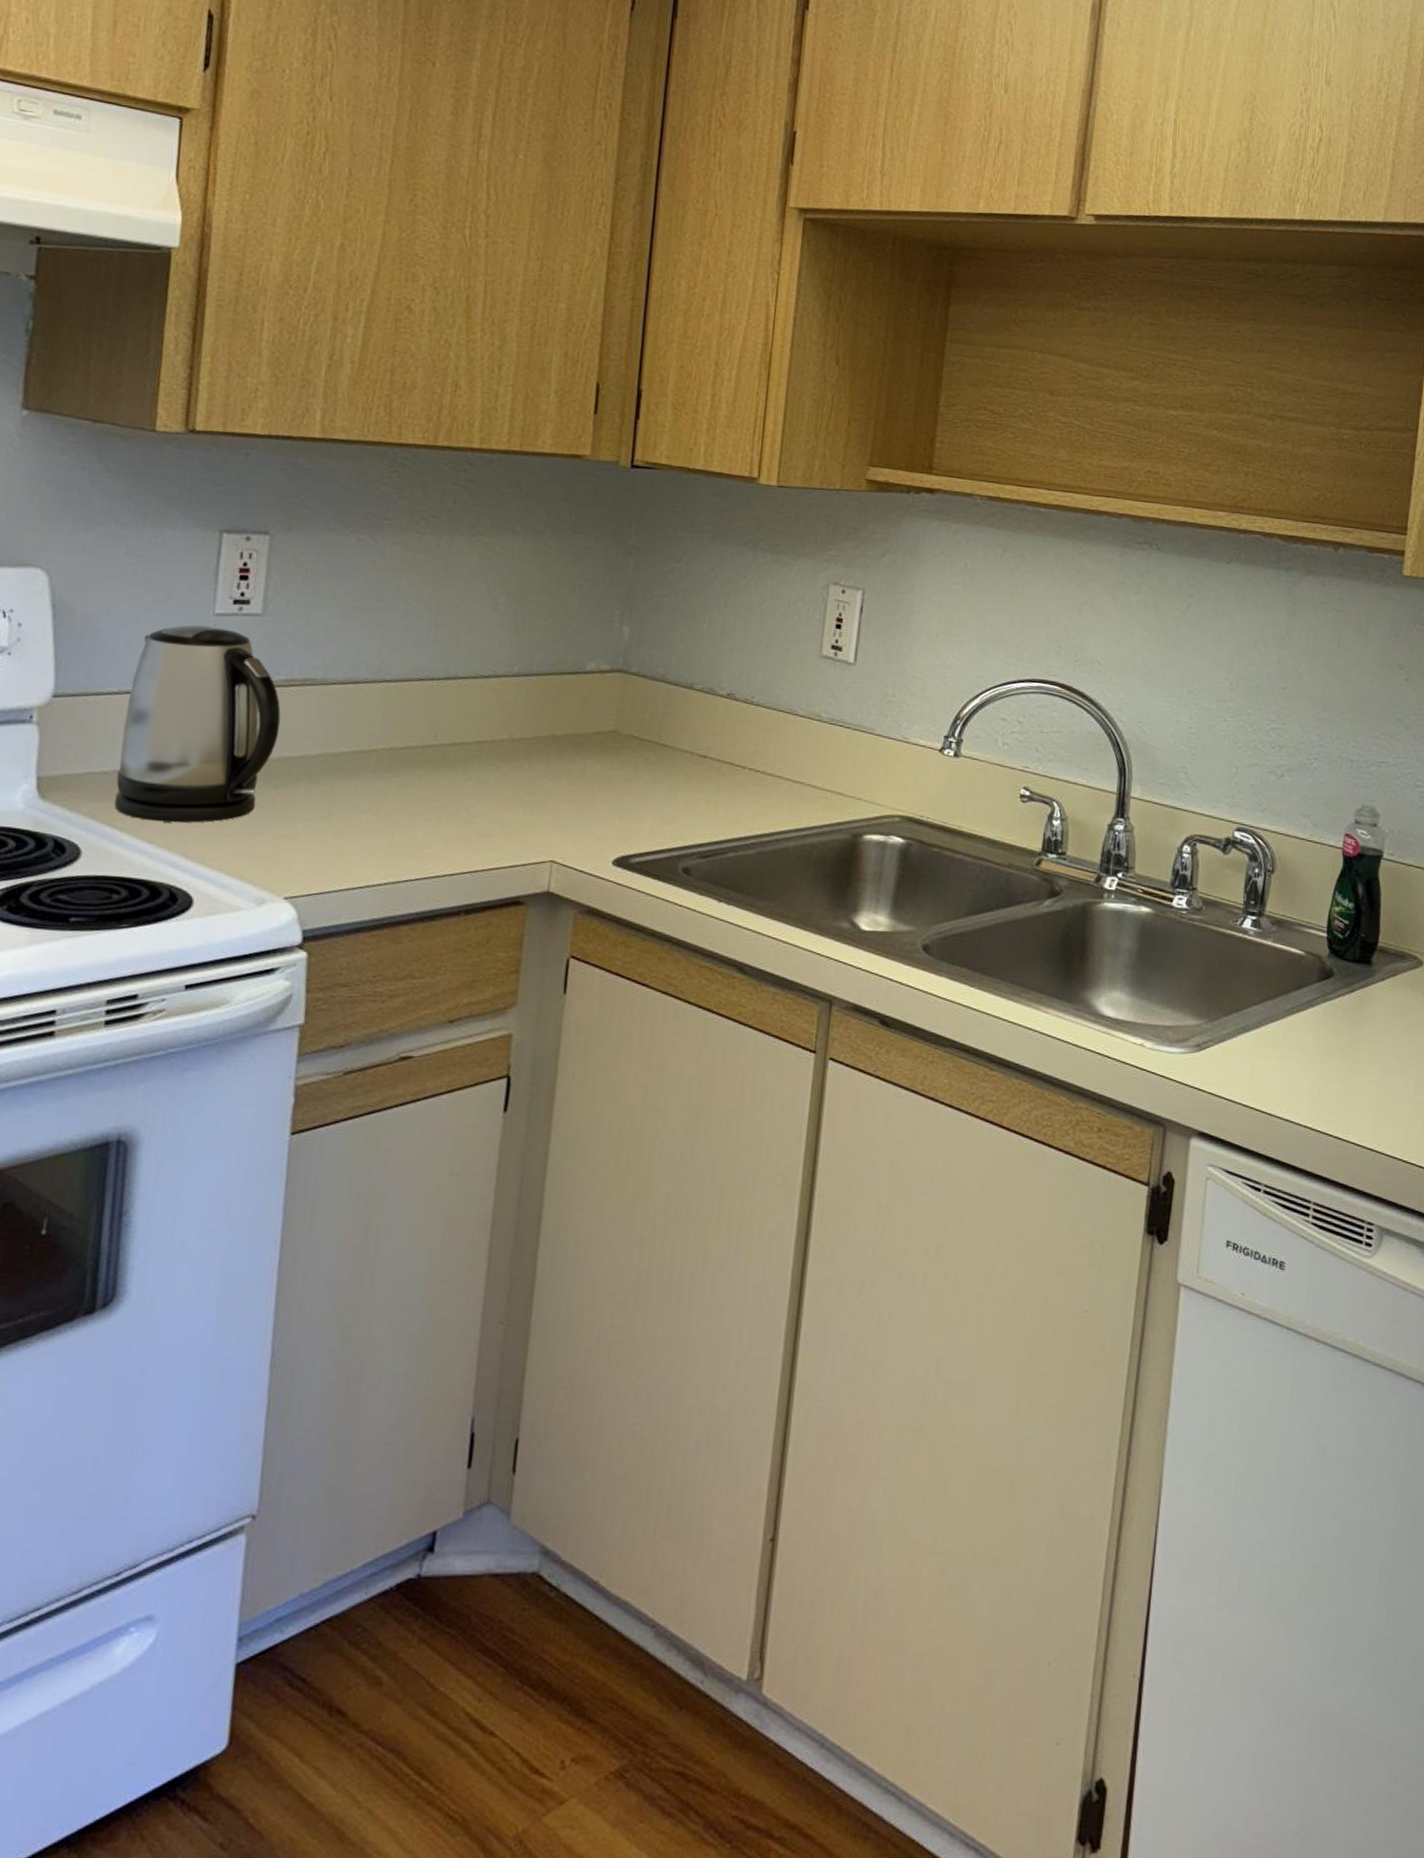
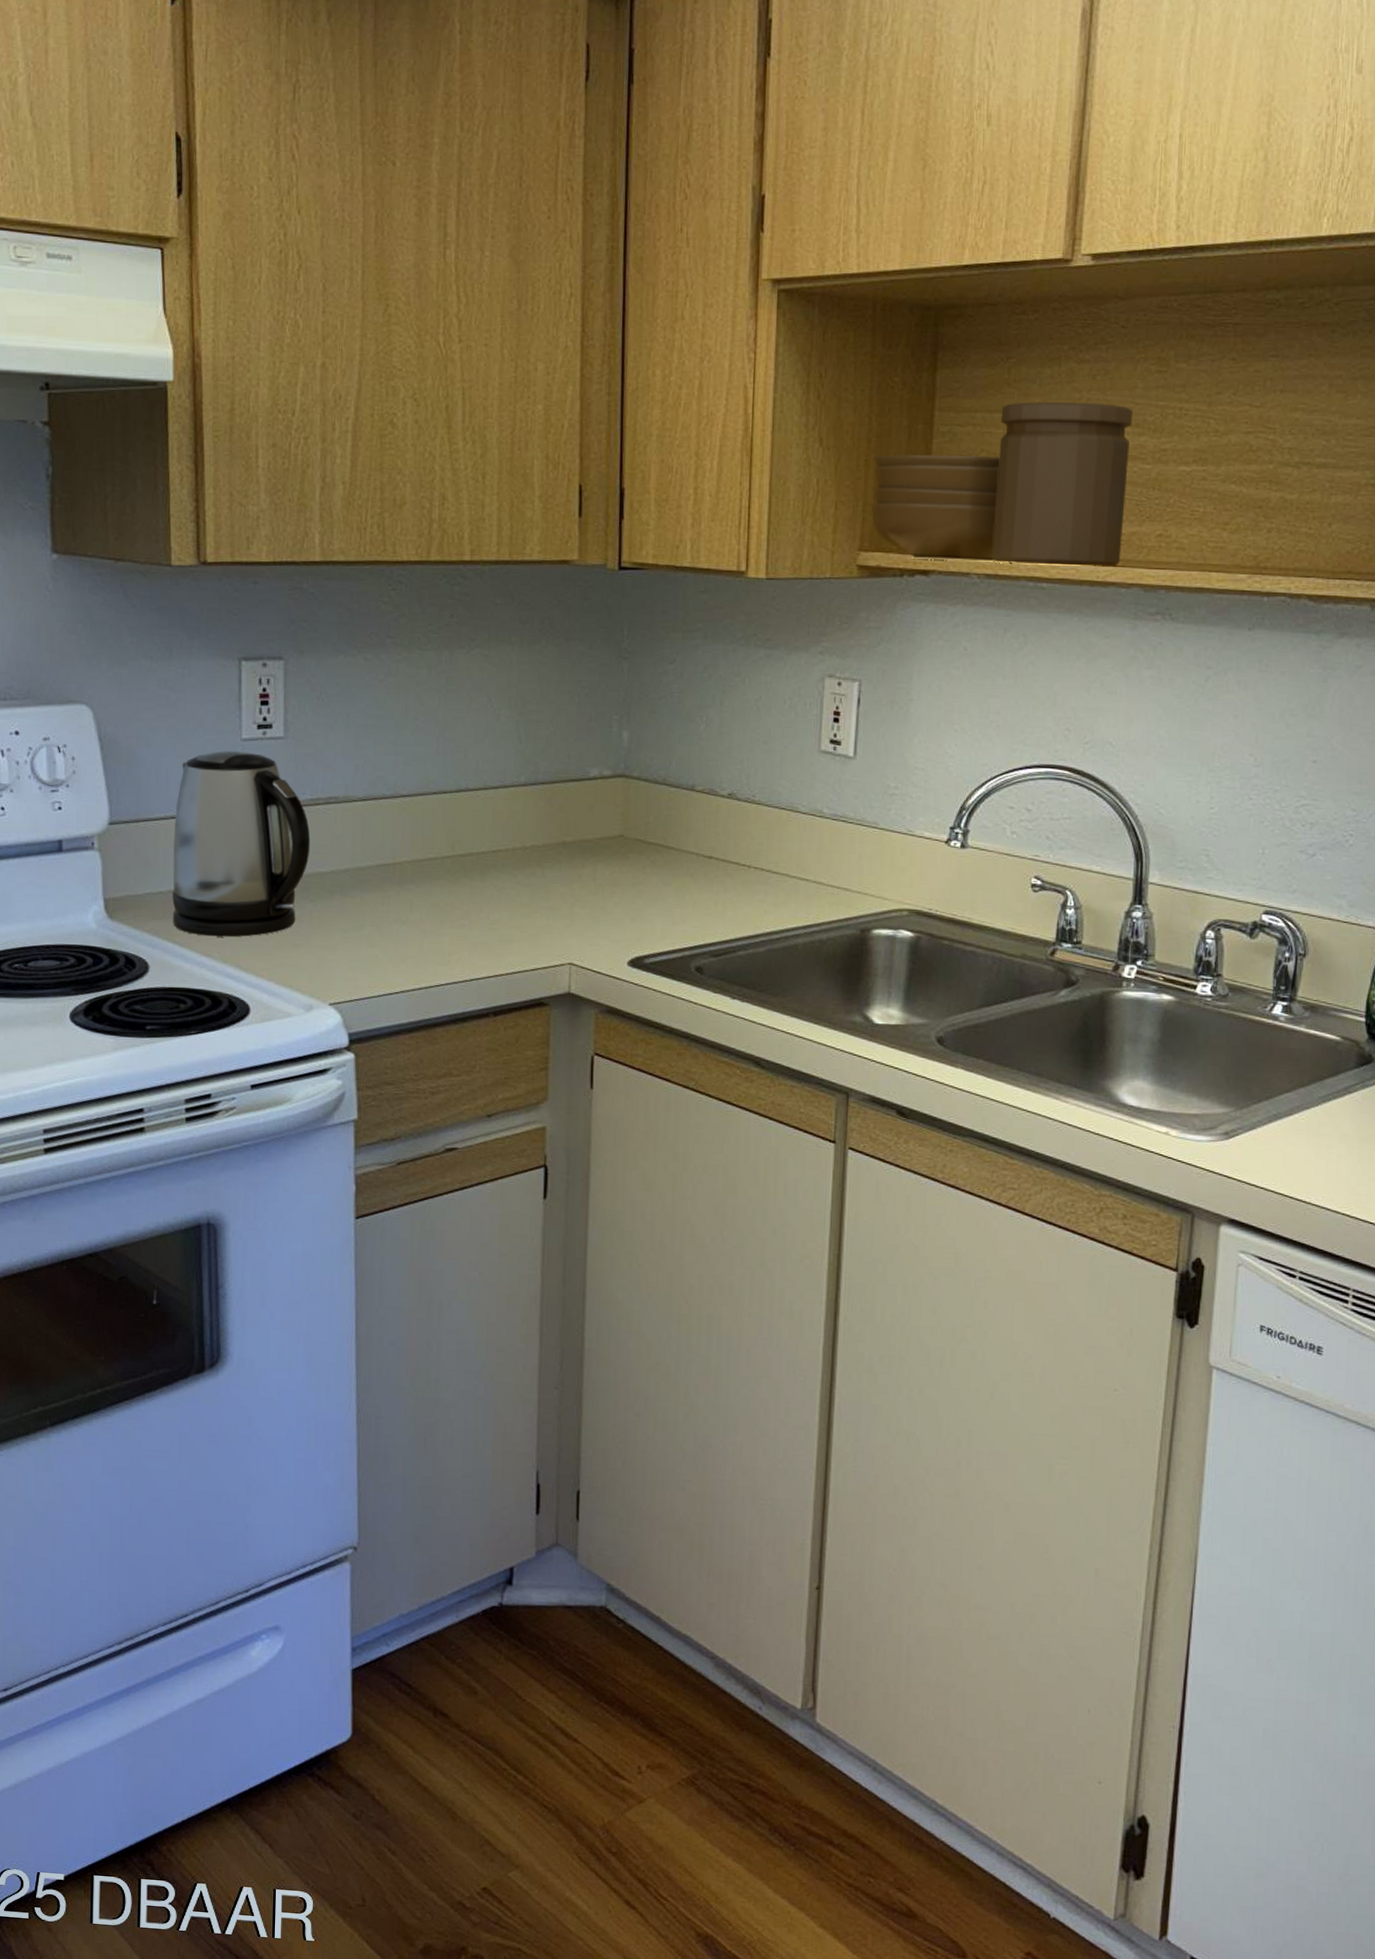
bowl: none [882,378,1005,484] -> present [871,453,1000,561]
jar: none [994,340,1128,497] -> present [992,402,1134,567]

